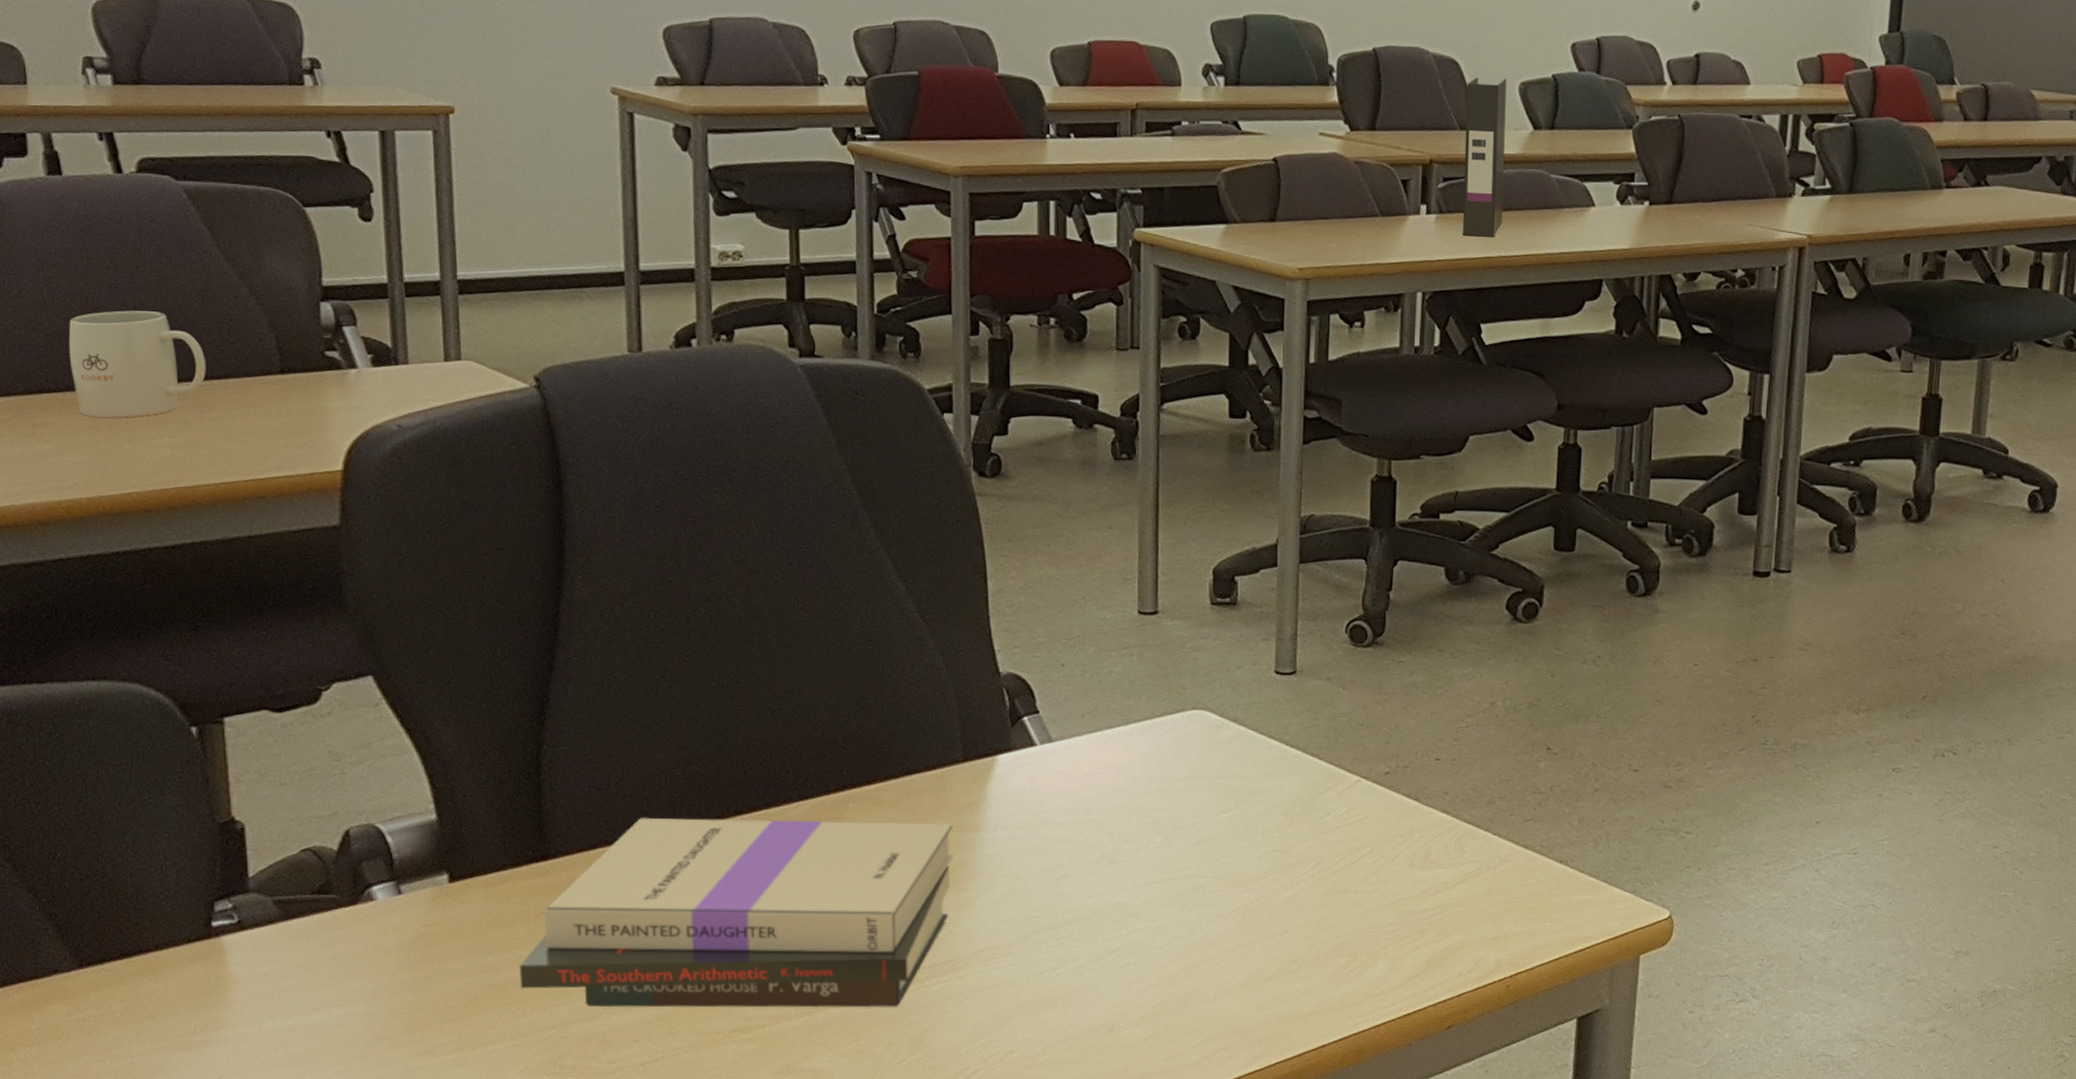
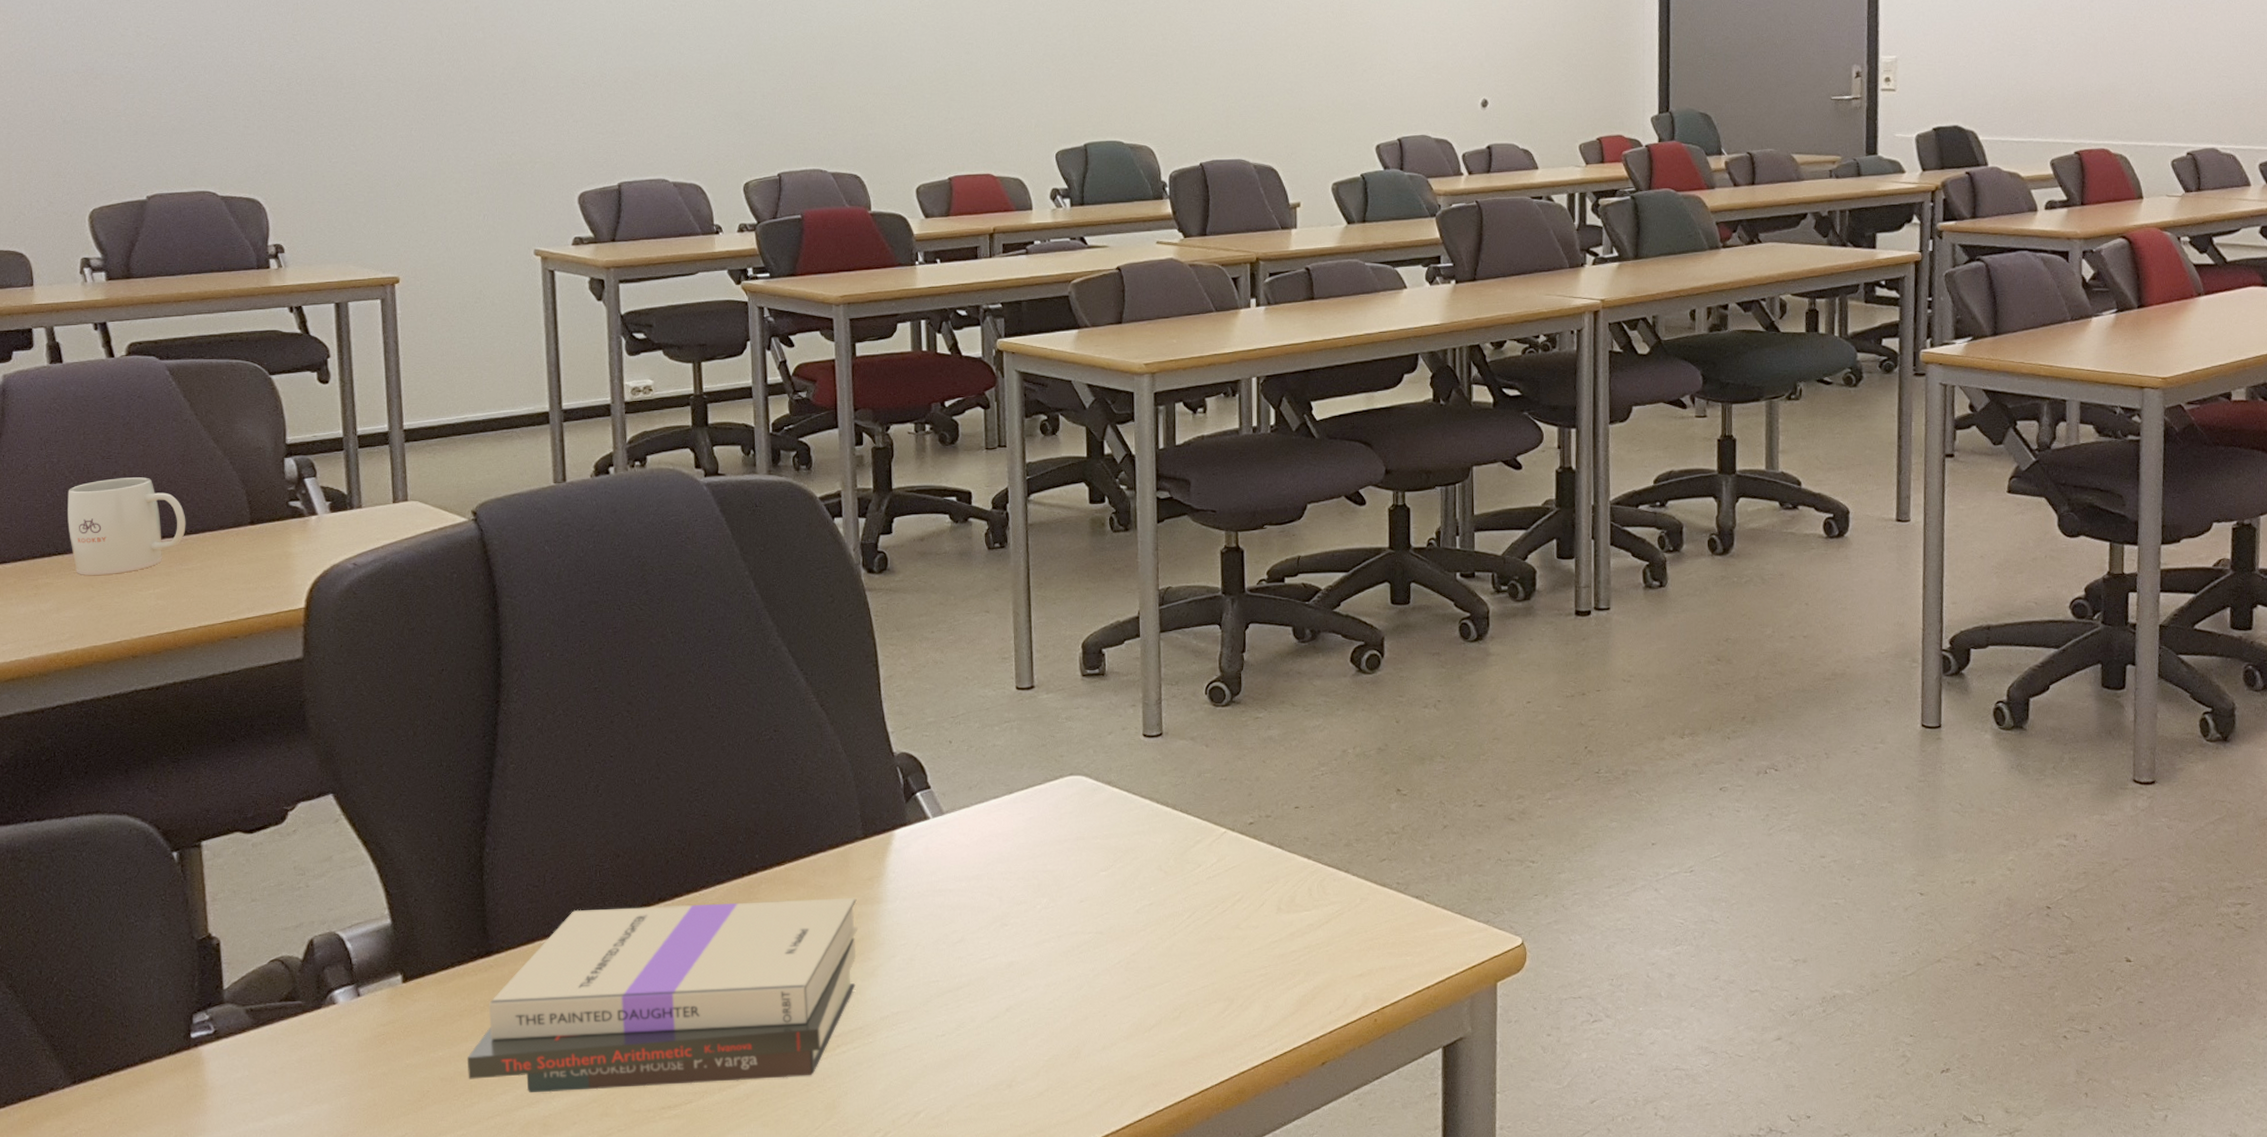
binder: present [1463,77,1507,237] -> none [1285,181,1325,324]

